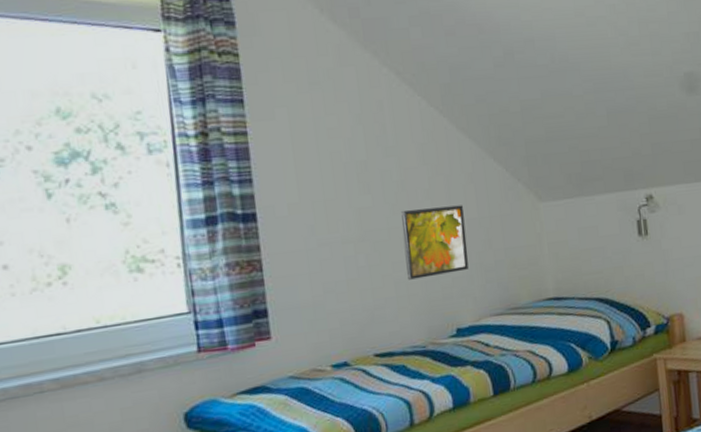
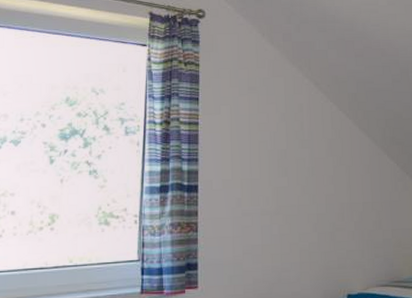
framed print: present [401,205,469,280] -> none [309,190,361,249]

